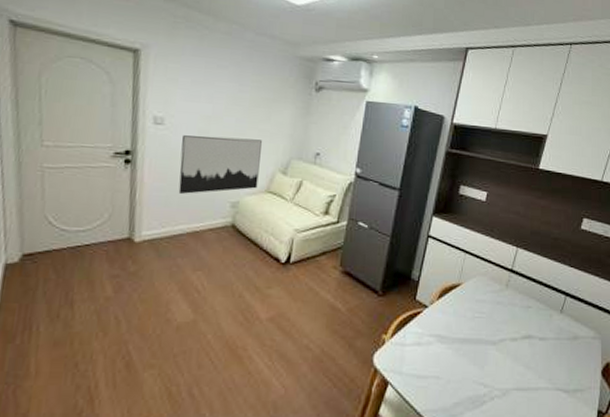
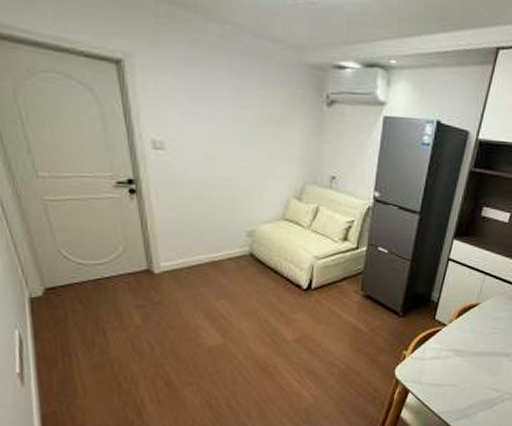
wall art: present [178,135,262,194] -> none [187,160,272,224]

